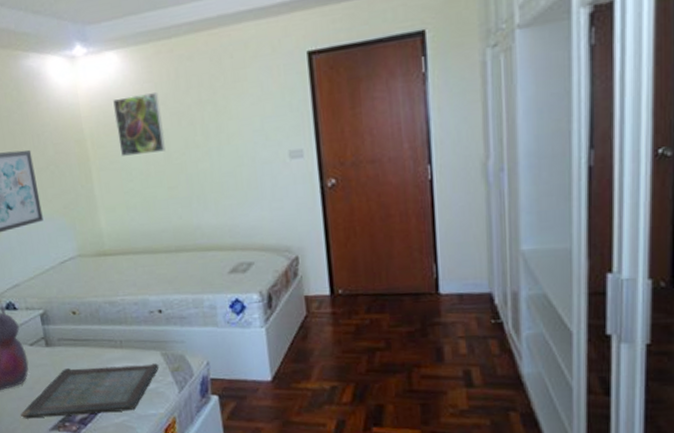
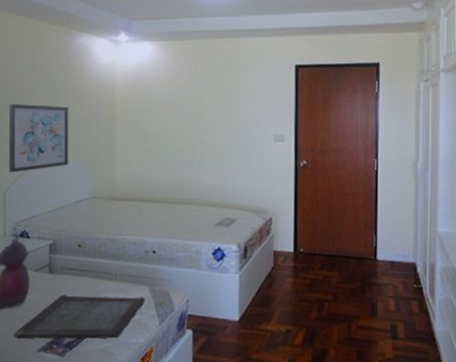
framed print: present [113,93,165,156] -> none [142,76,180,122]

